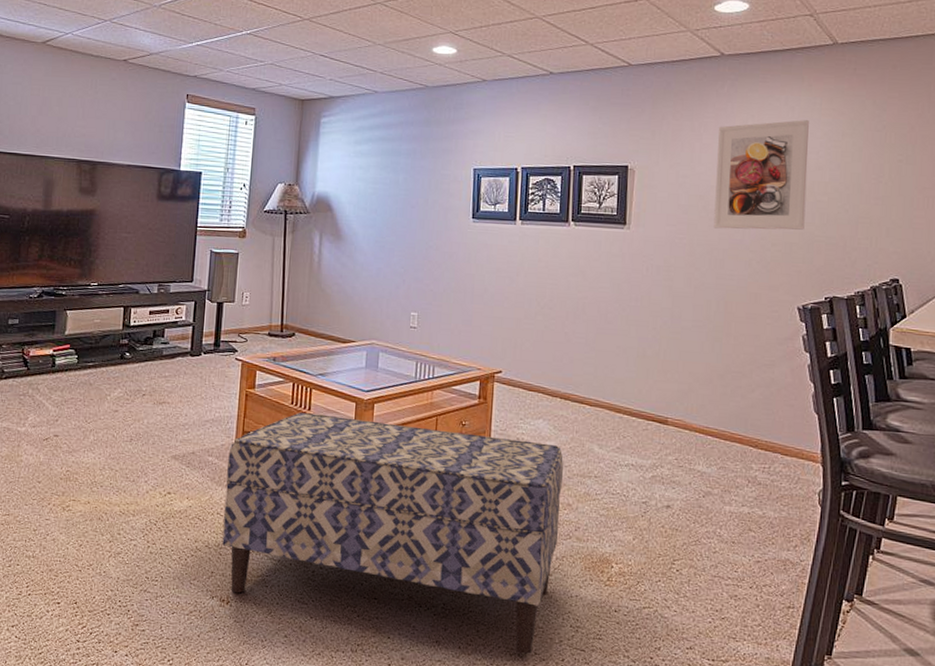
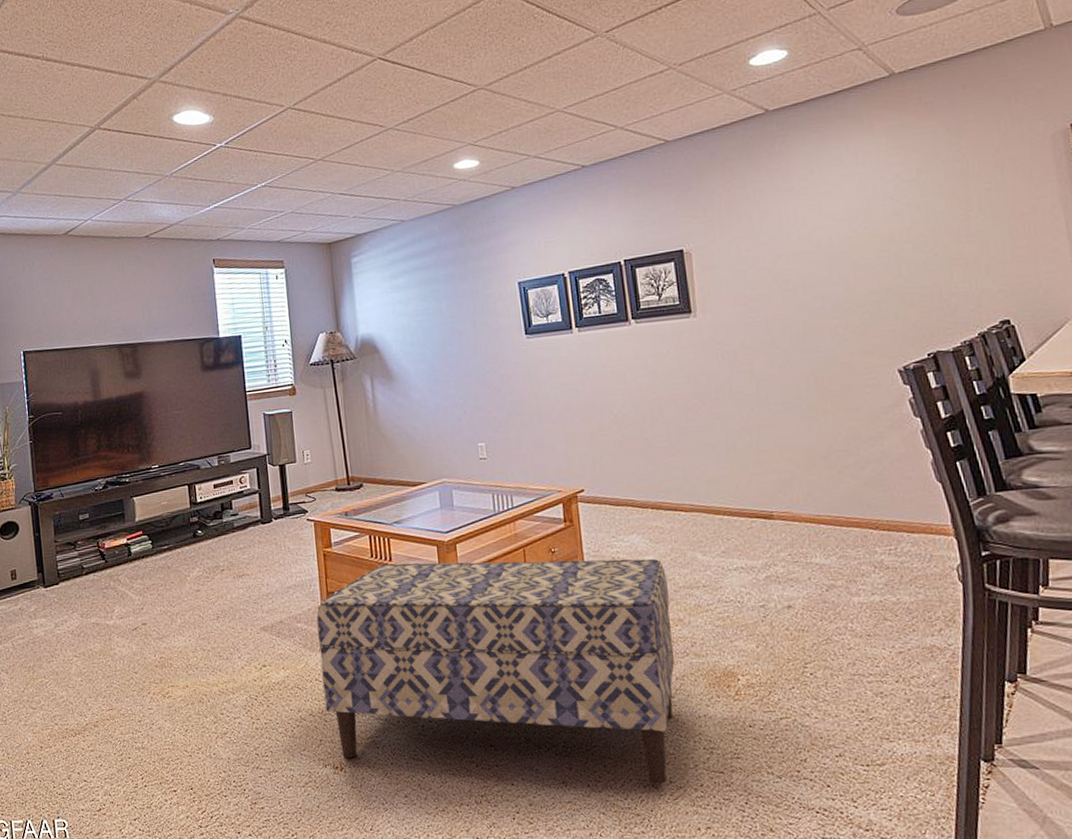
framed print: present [713,120,809,230] -> none [777,164,891,300]

